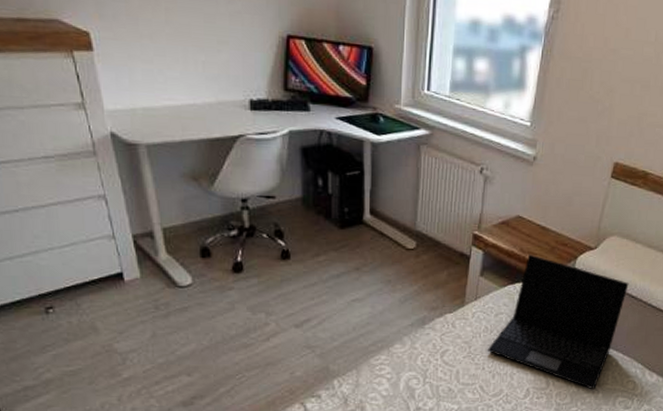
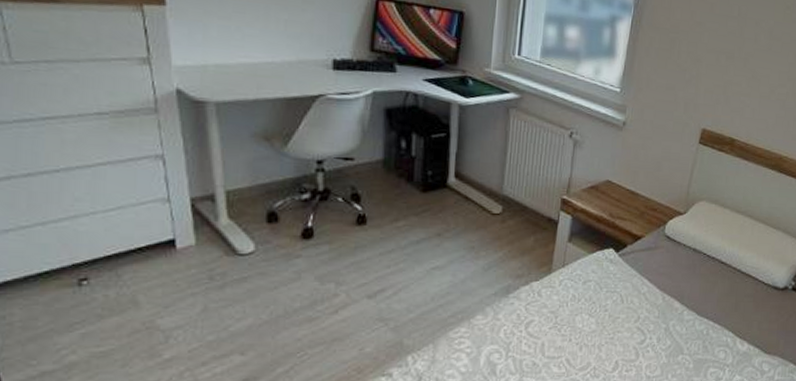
laptop: present [488,254,629,390] -> none [575,219,718,361]

